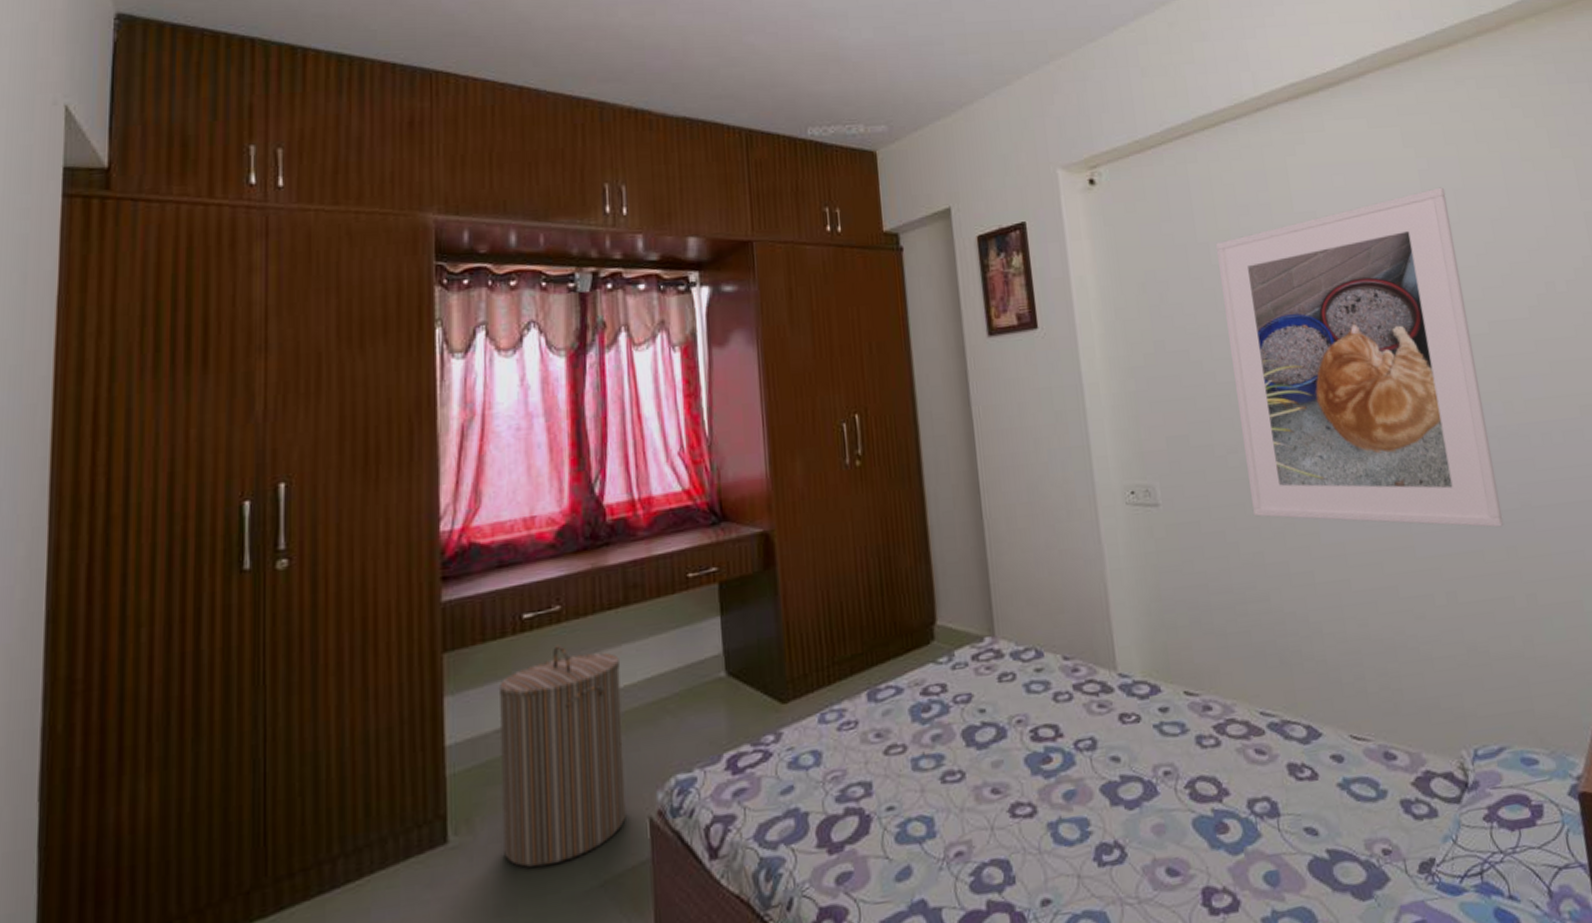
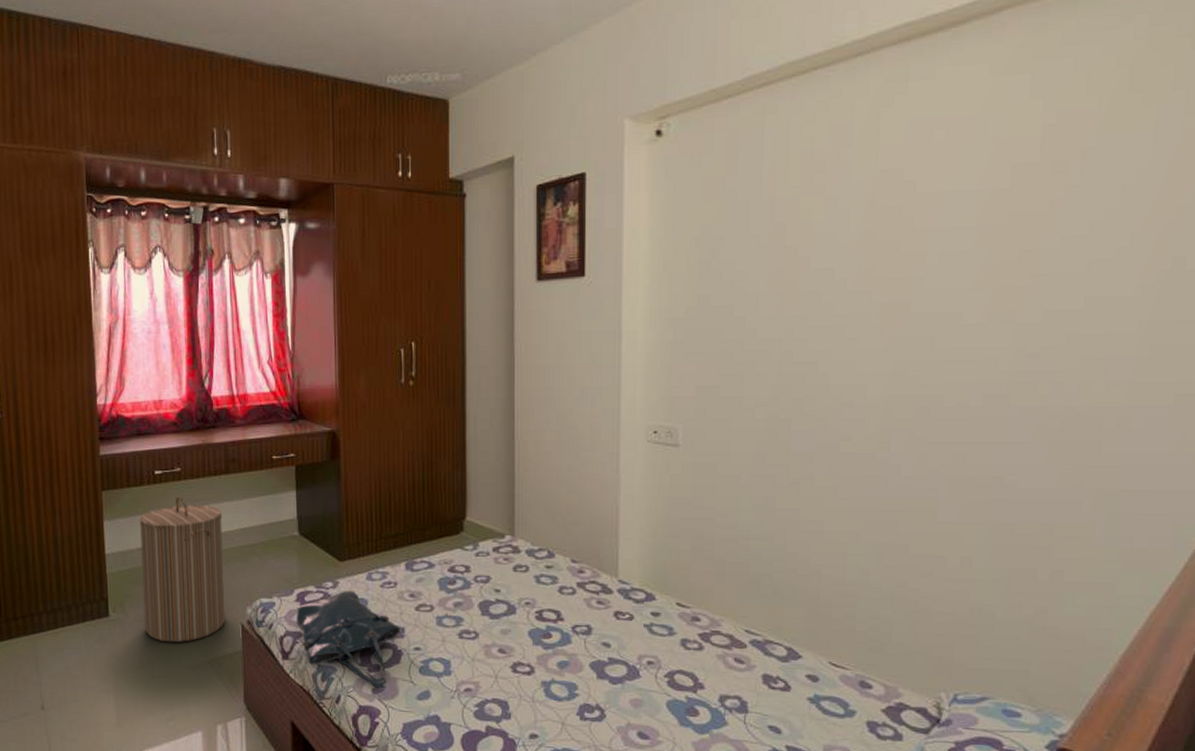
tote bag: none [727,741,868,877] -> present [297,590,401,689]
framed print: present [1216,187,1504,528] -> none [772,145,1072,505]

